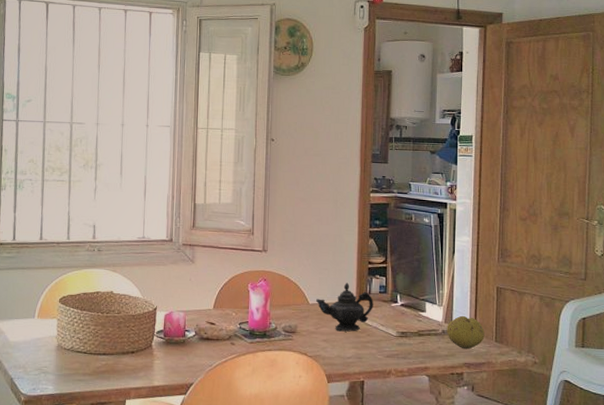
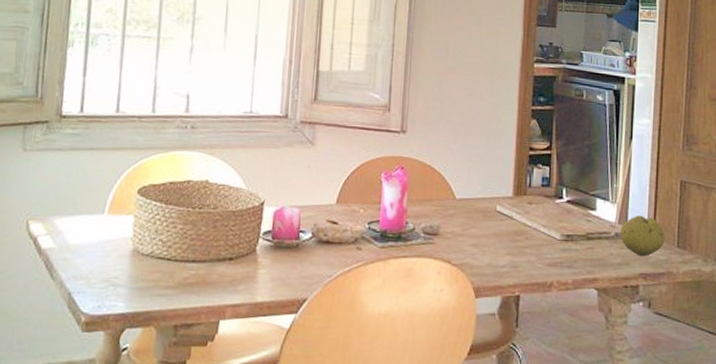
teapot: present [316,282,373,332] -> none [464,173,534,234]

